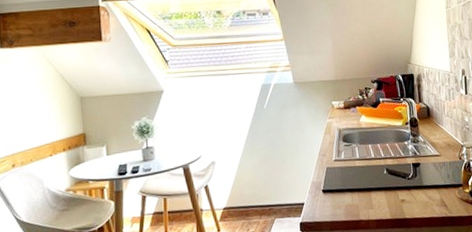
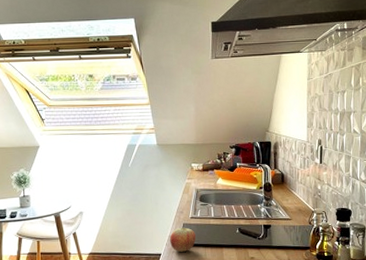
apple: none [313,171,342,200] -> present [170,227,197,252]

